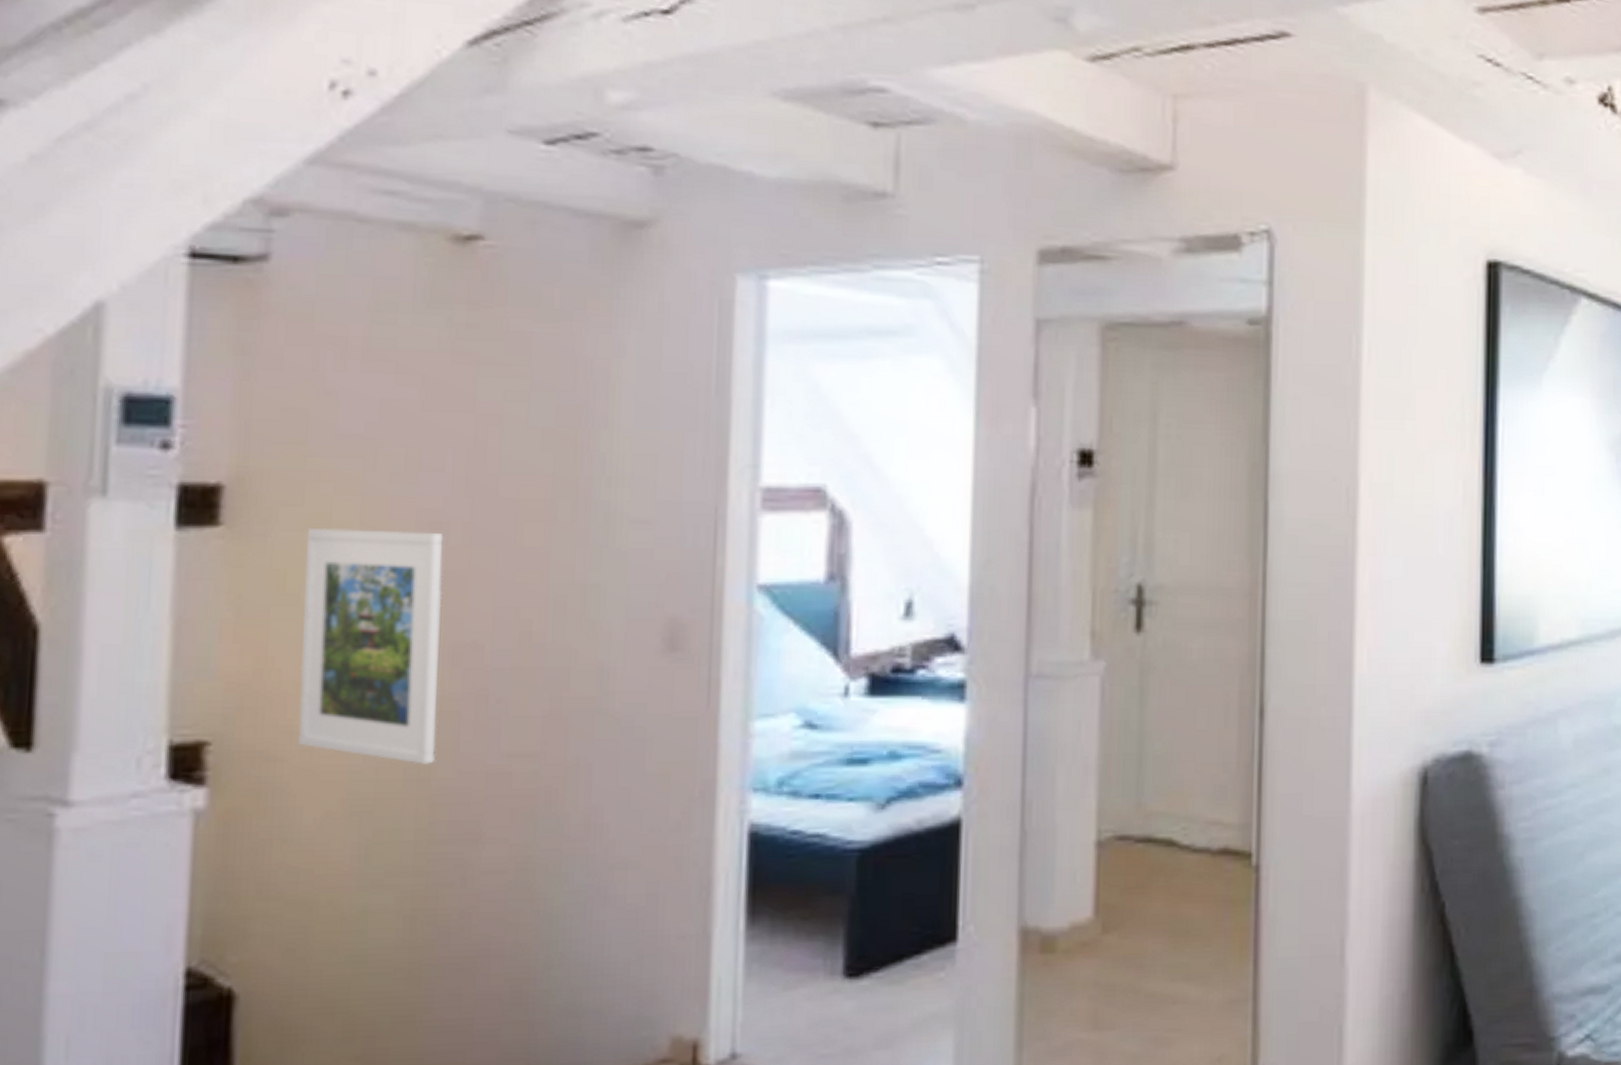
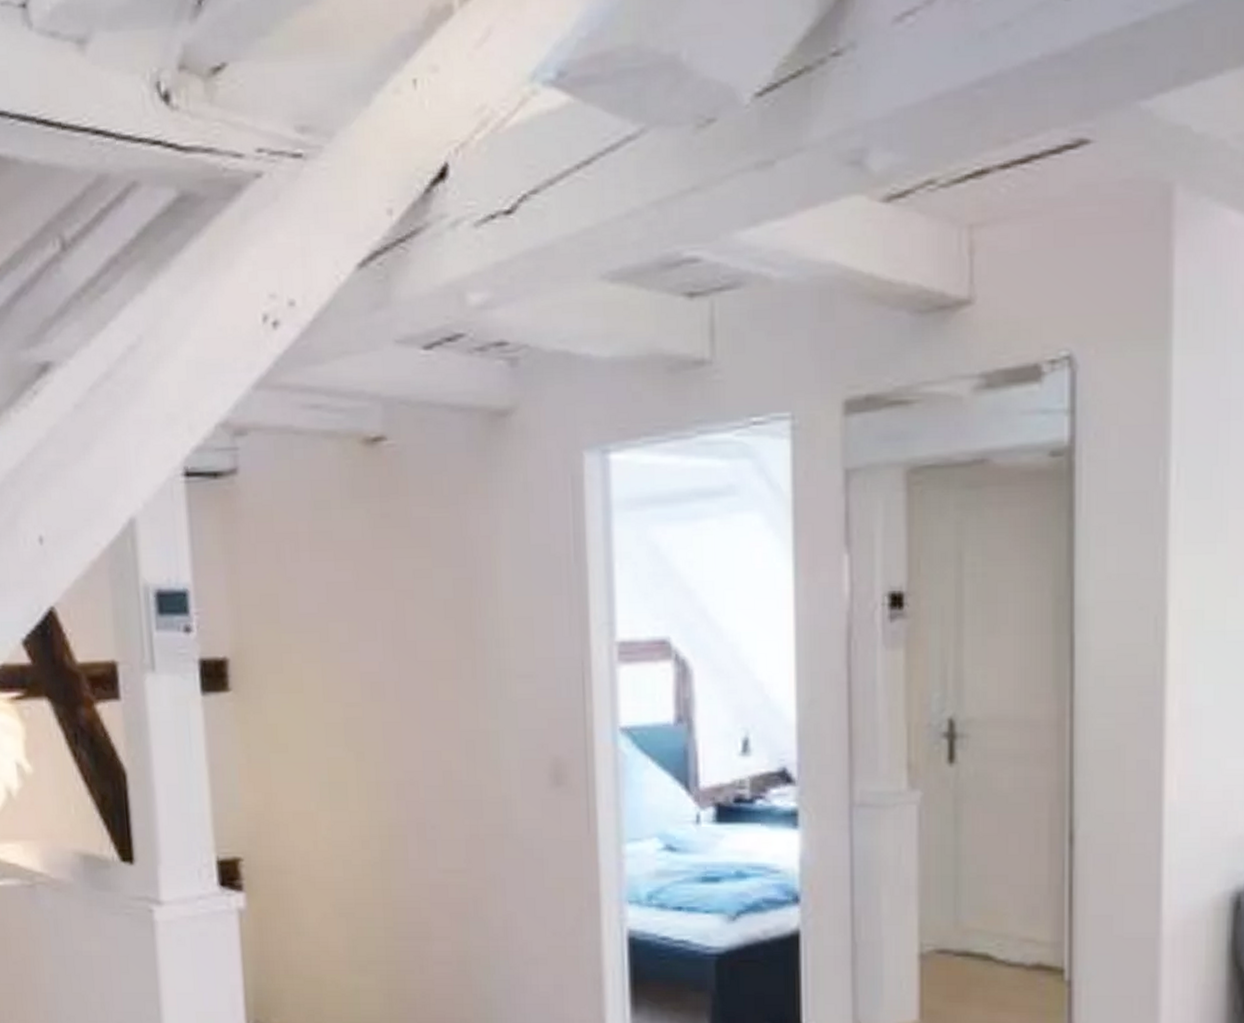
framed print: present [297,527,444,765] -> none [287,690,394,877]

